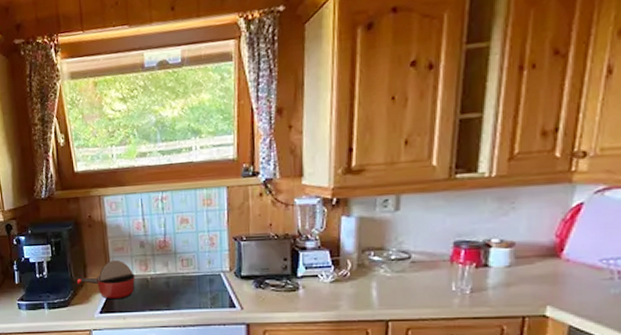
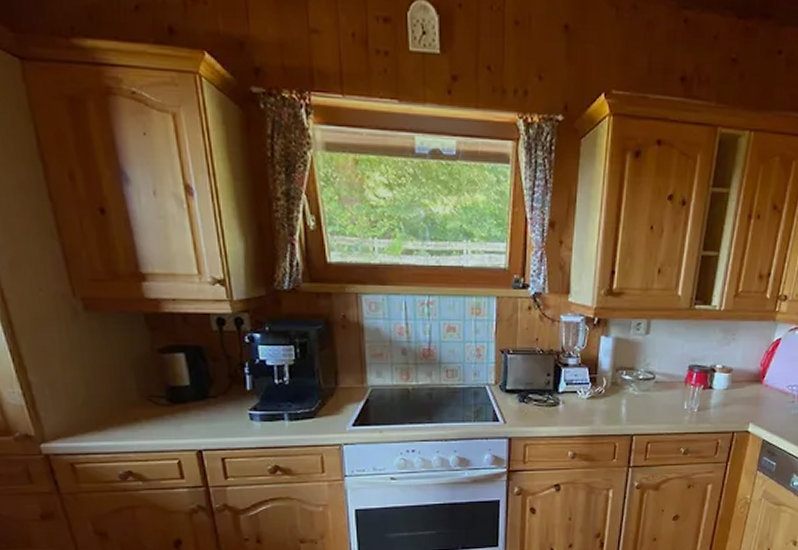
saucepan: present [77,259,135,300] -> none [326,367,395,411]

